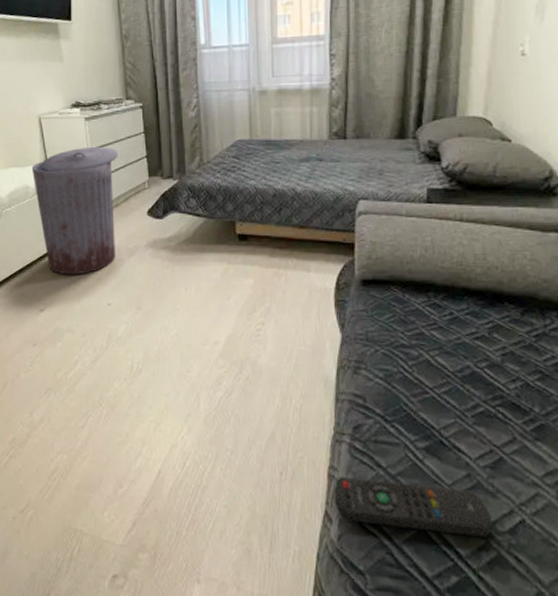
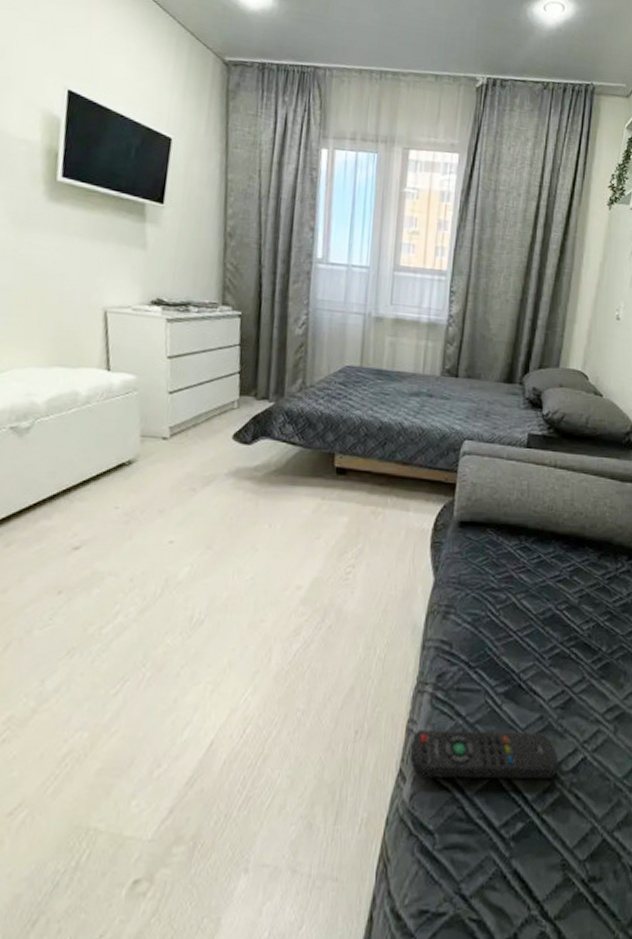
trash can: present [31,147,118,275] -> none [85,353,205,506]

